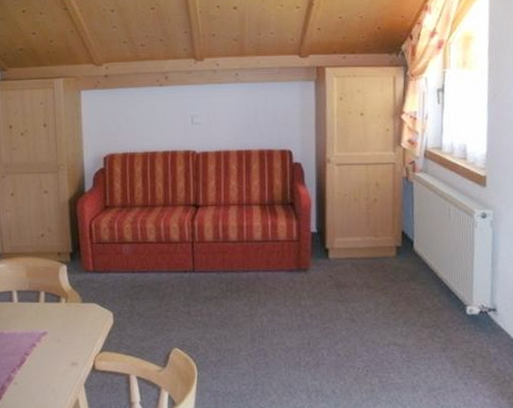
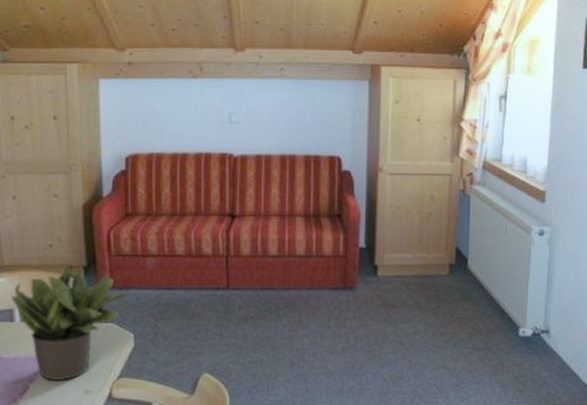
potted plant: none [10,249,113,353] -> present [11,262,134,380]

